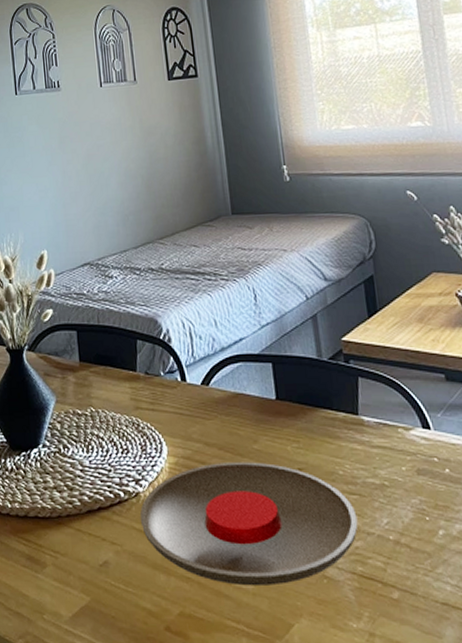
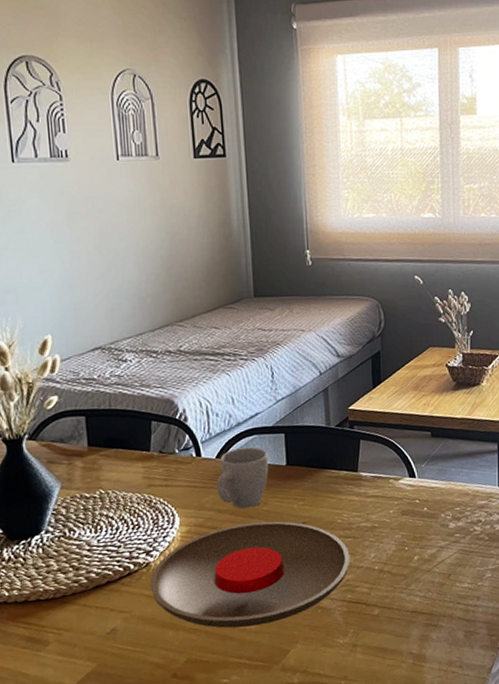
mug: none [203,375,257,445] -> present [217,447,268,509]

